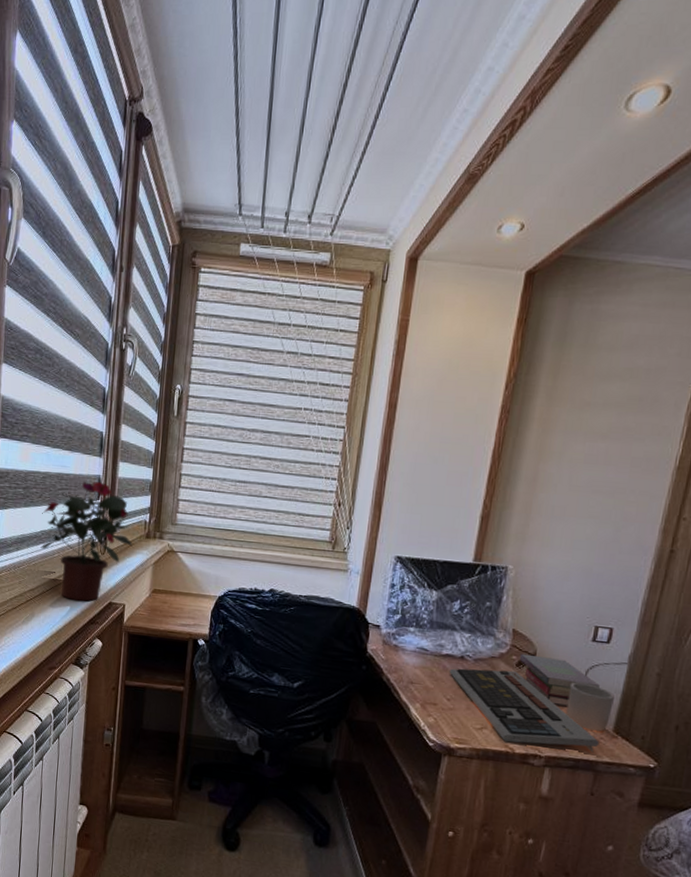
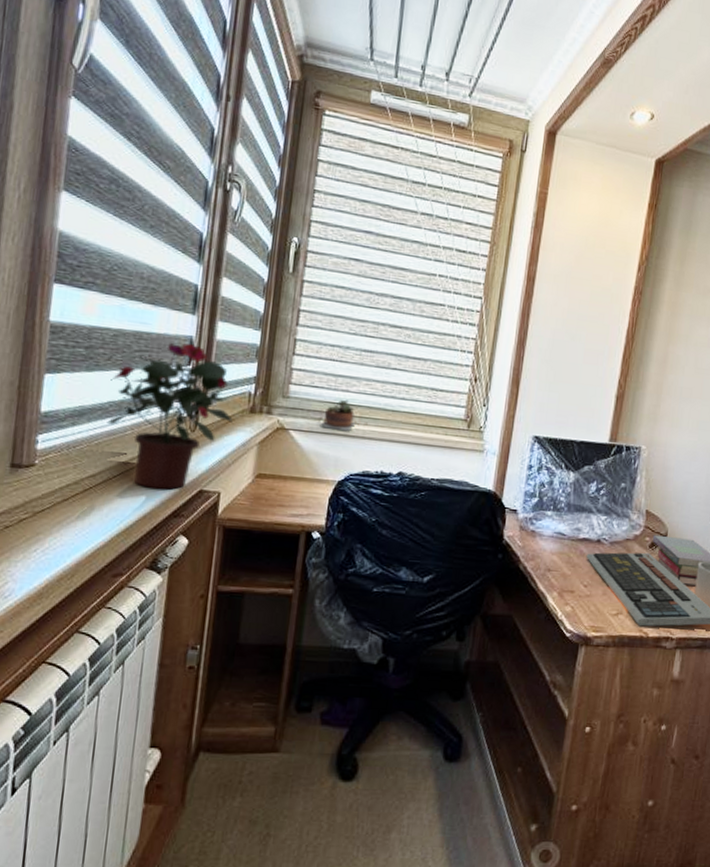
succulent plant: none [202,525,233,554] -> present [320,399,356,432]

